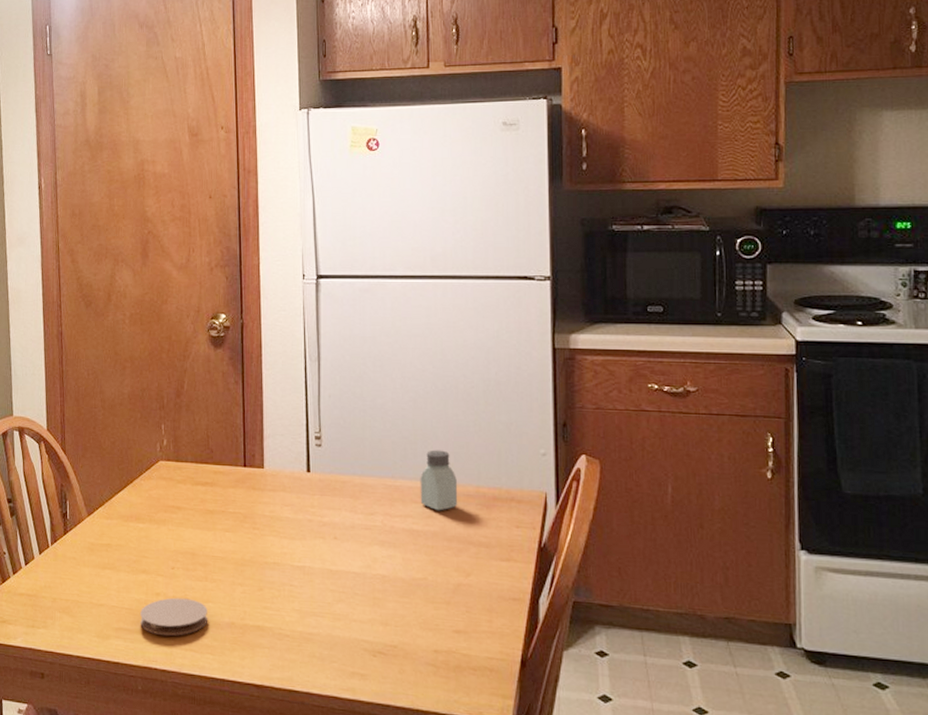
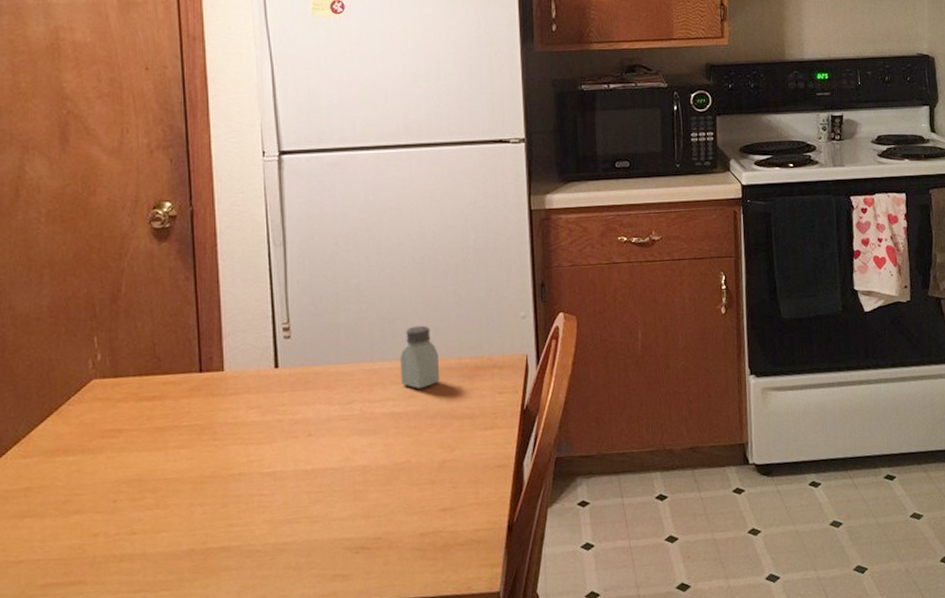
coaster: present [140,597,207,636] -> none [74,532,161,582]

